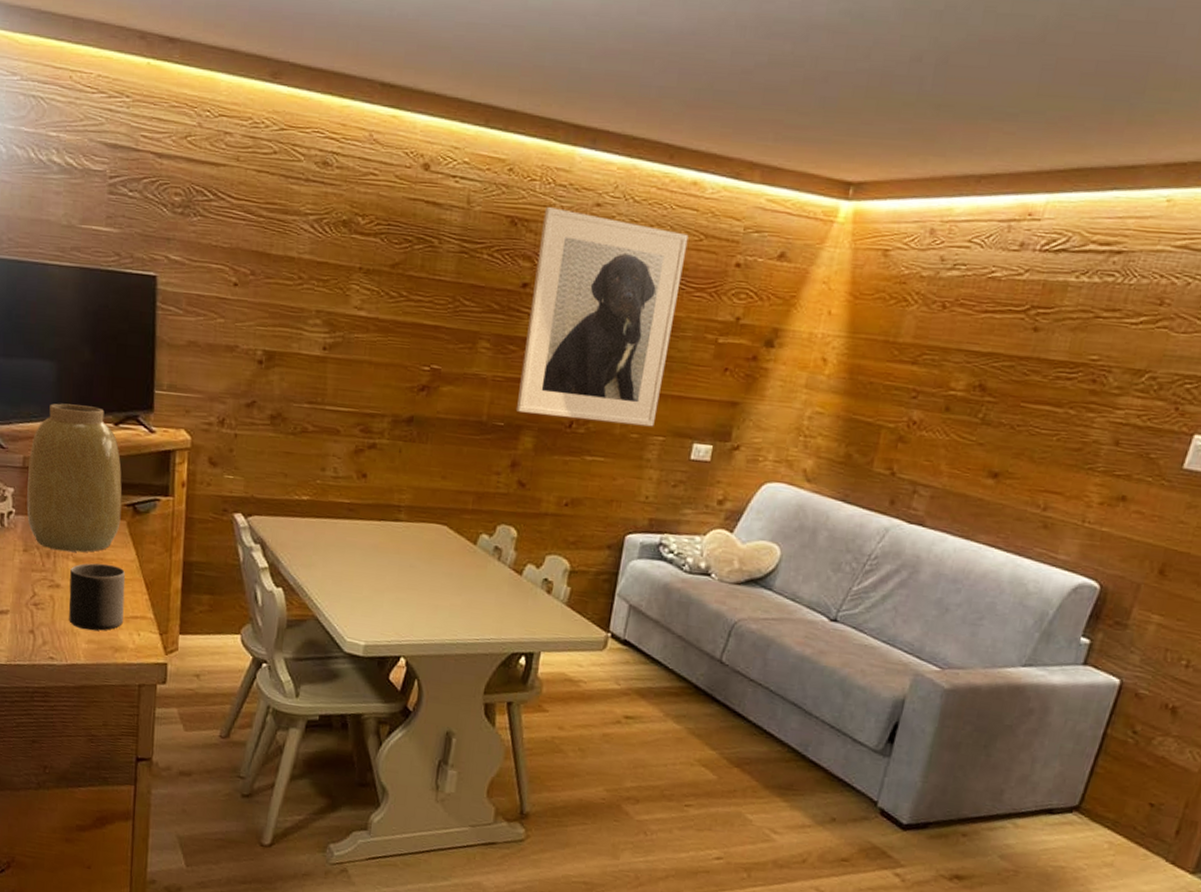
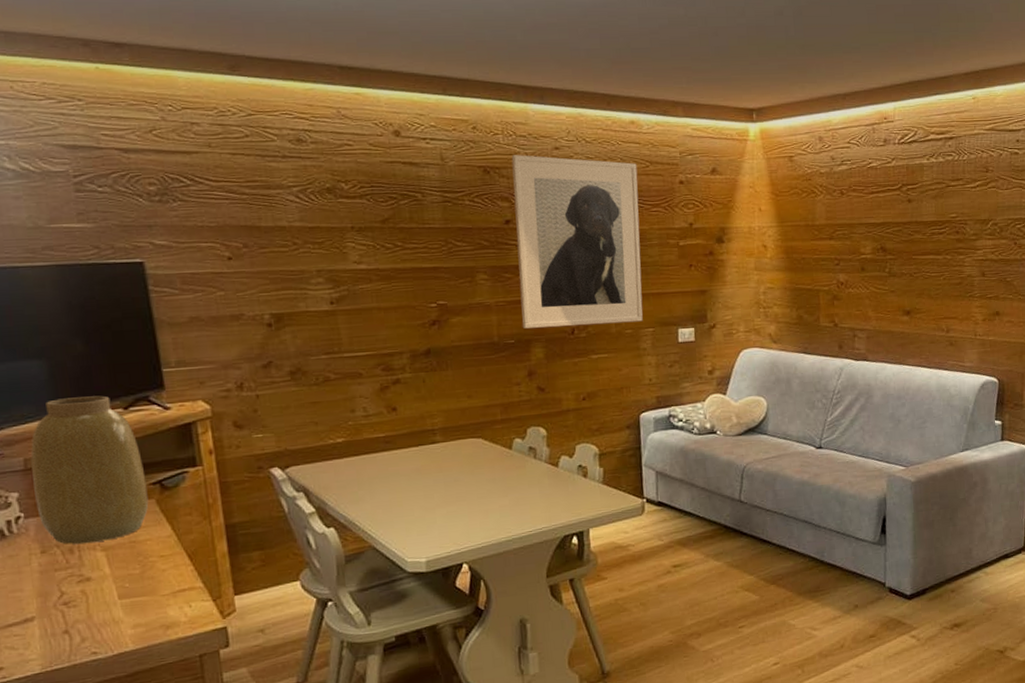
mug: present [69,563,126,631] -> none [100,545,170,616]

